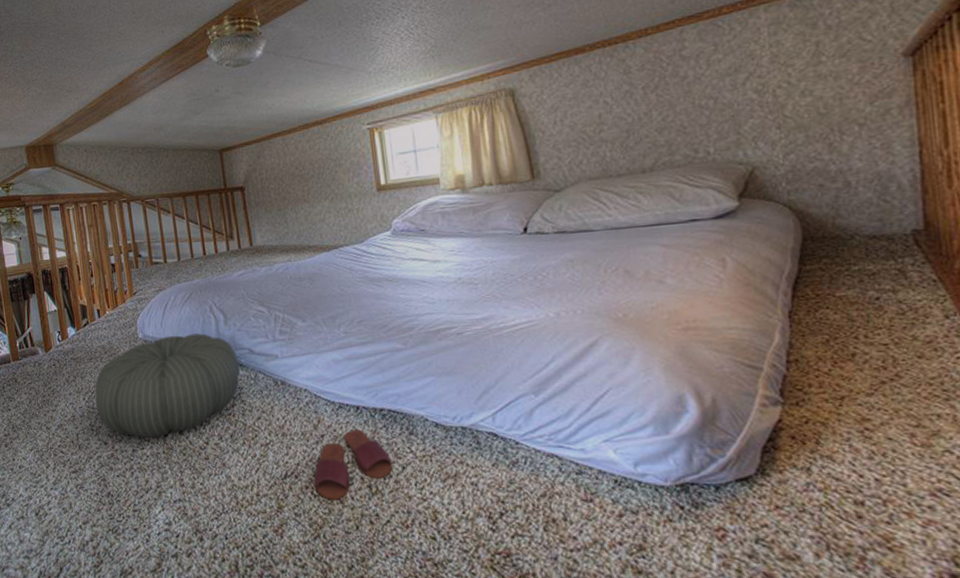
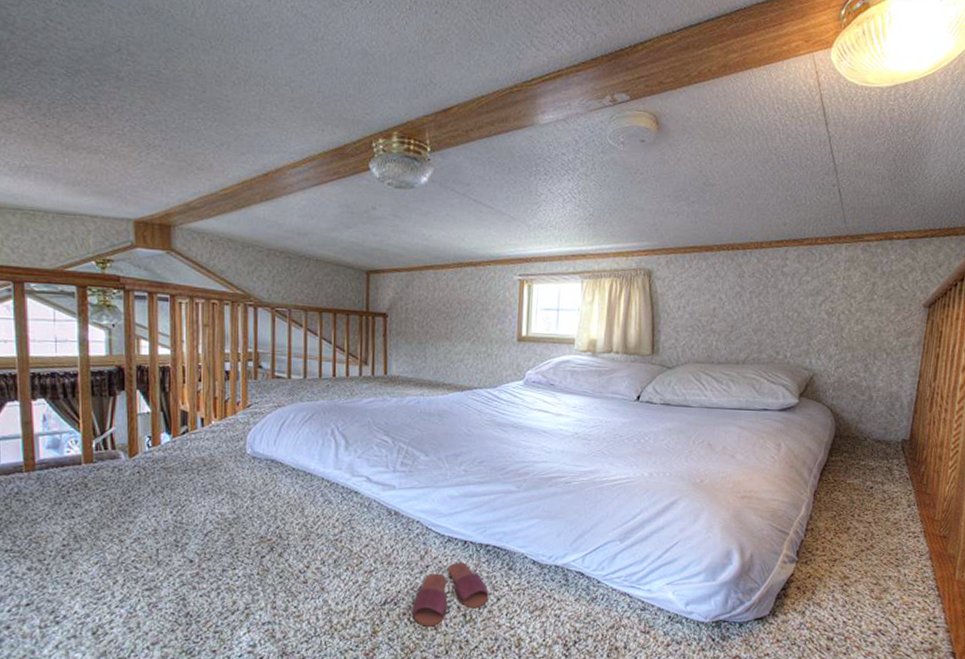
pouf: present [95,333,240,438] -> none [185,455,355,558]

